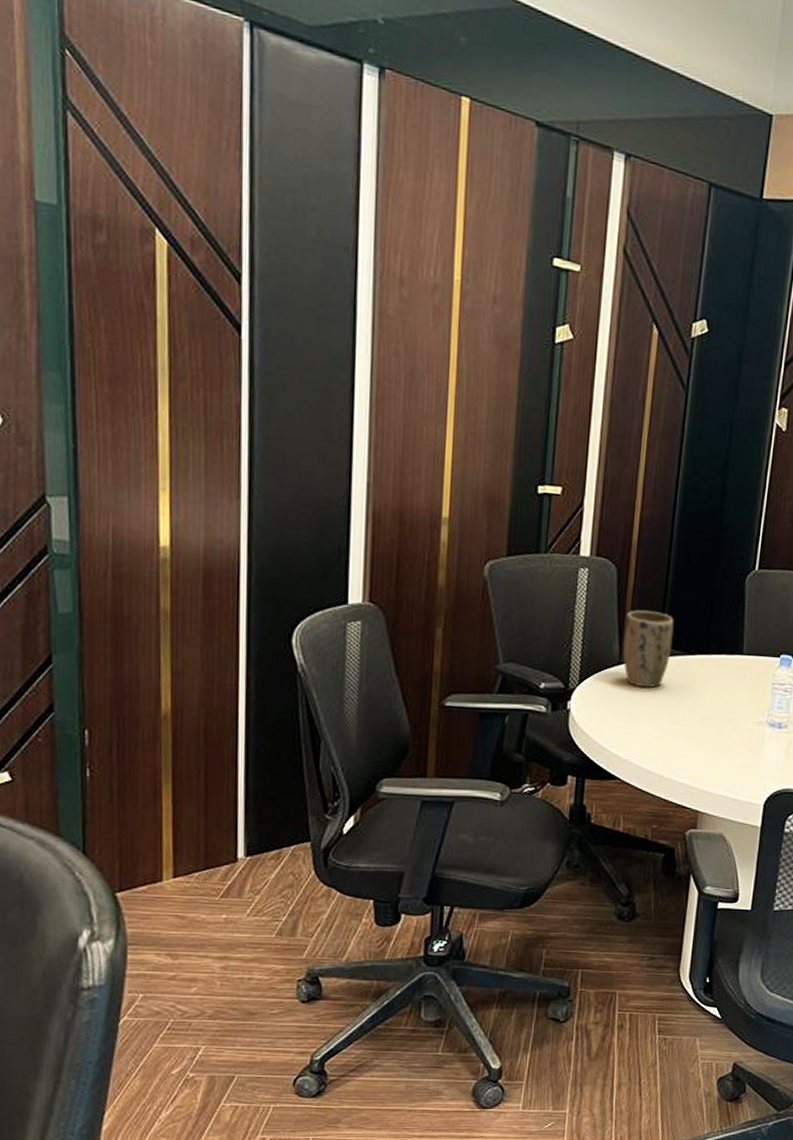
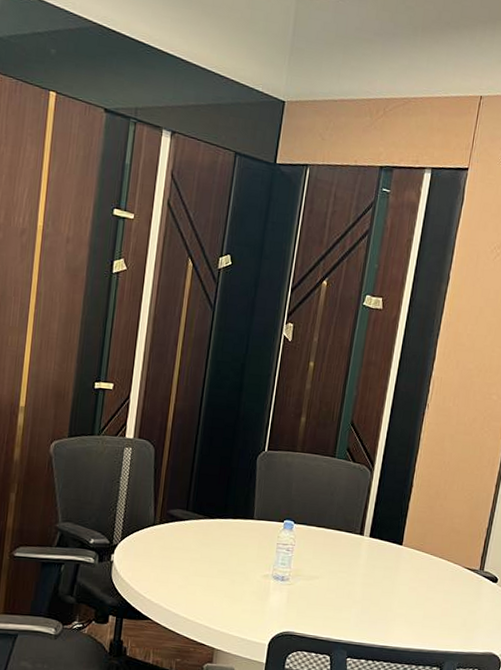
plant pot: present [622,610,674,688] -> none [157,482,199,545]

